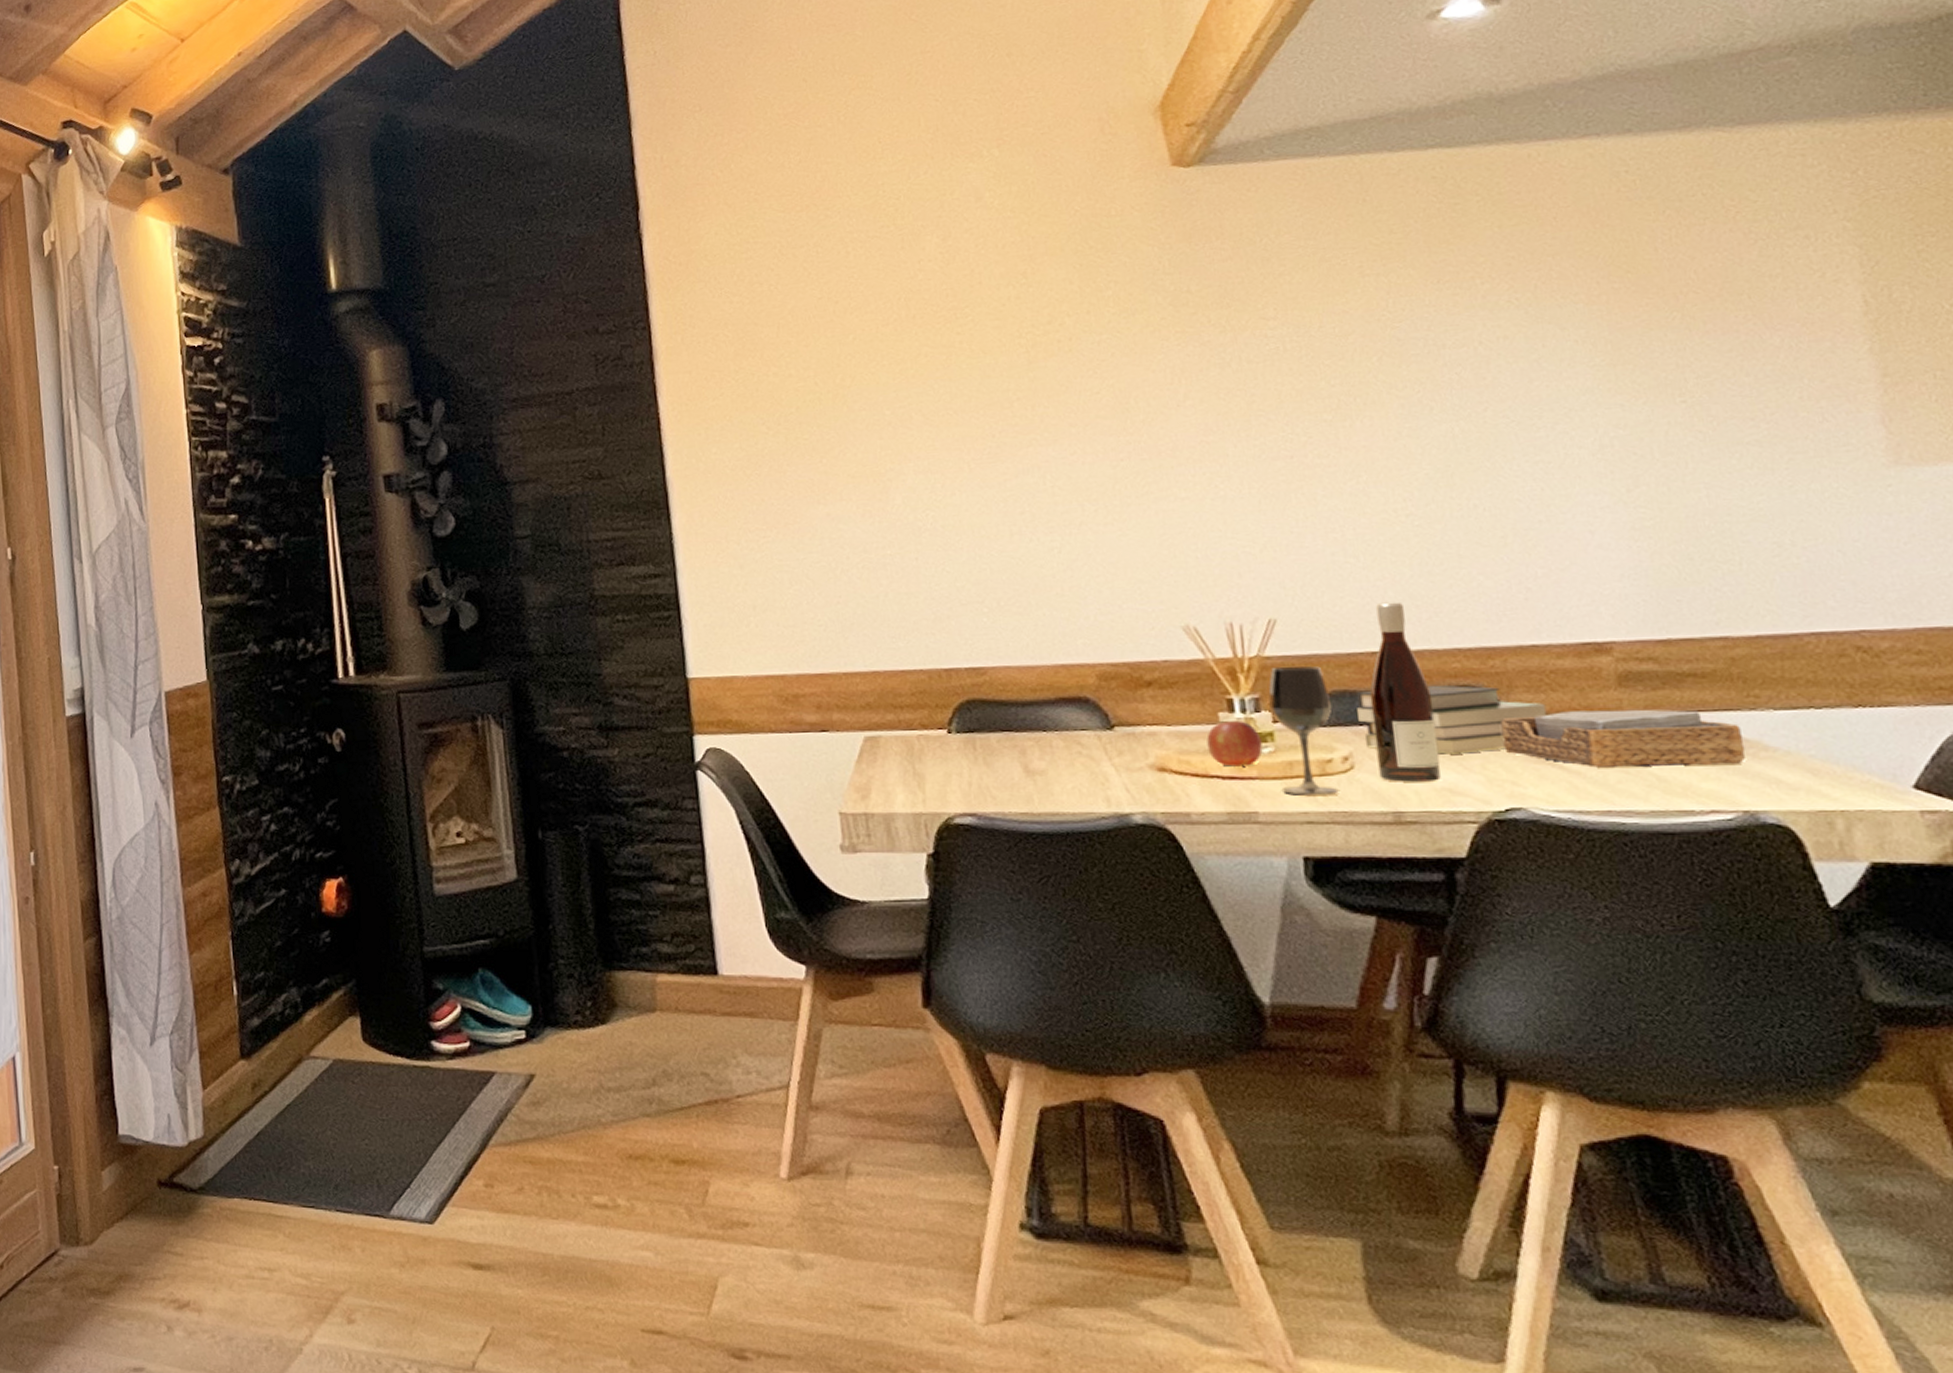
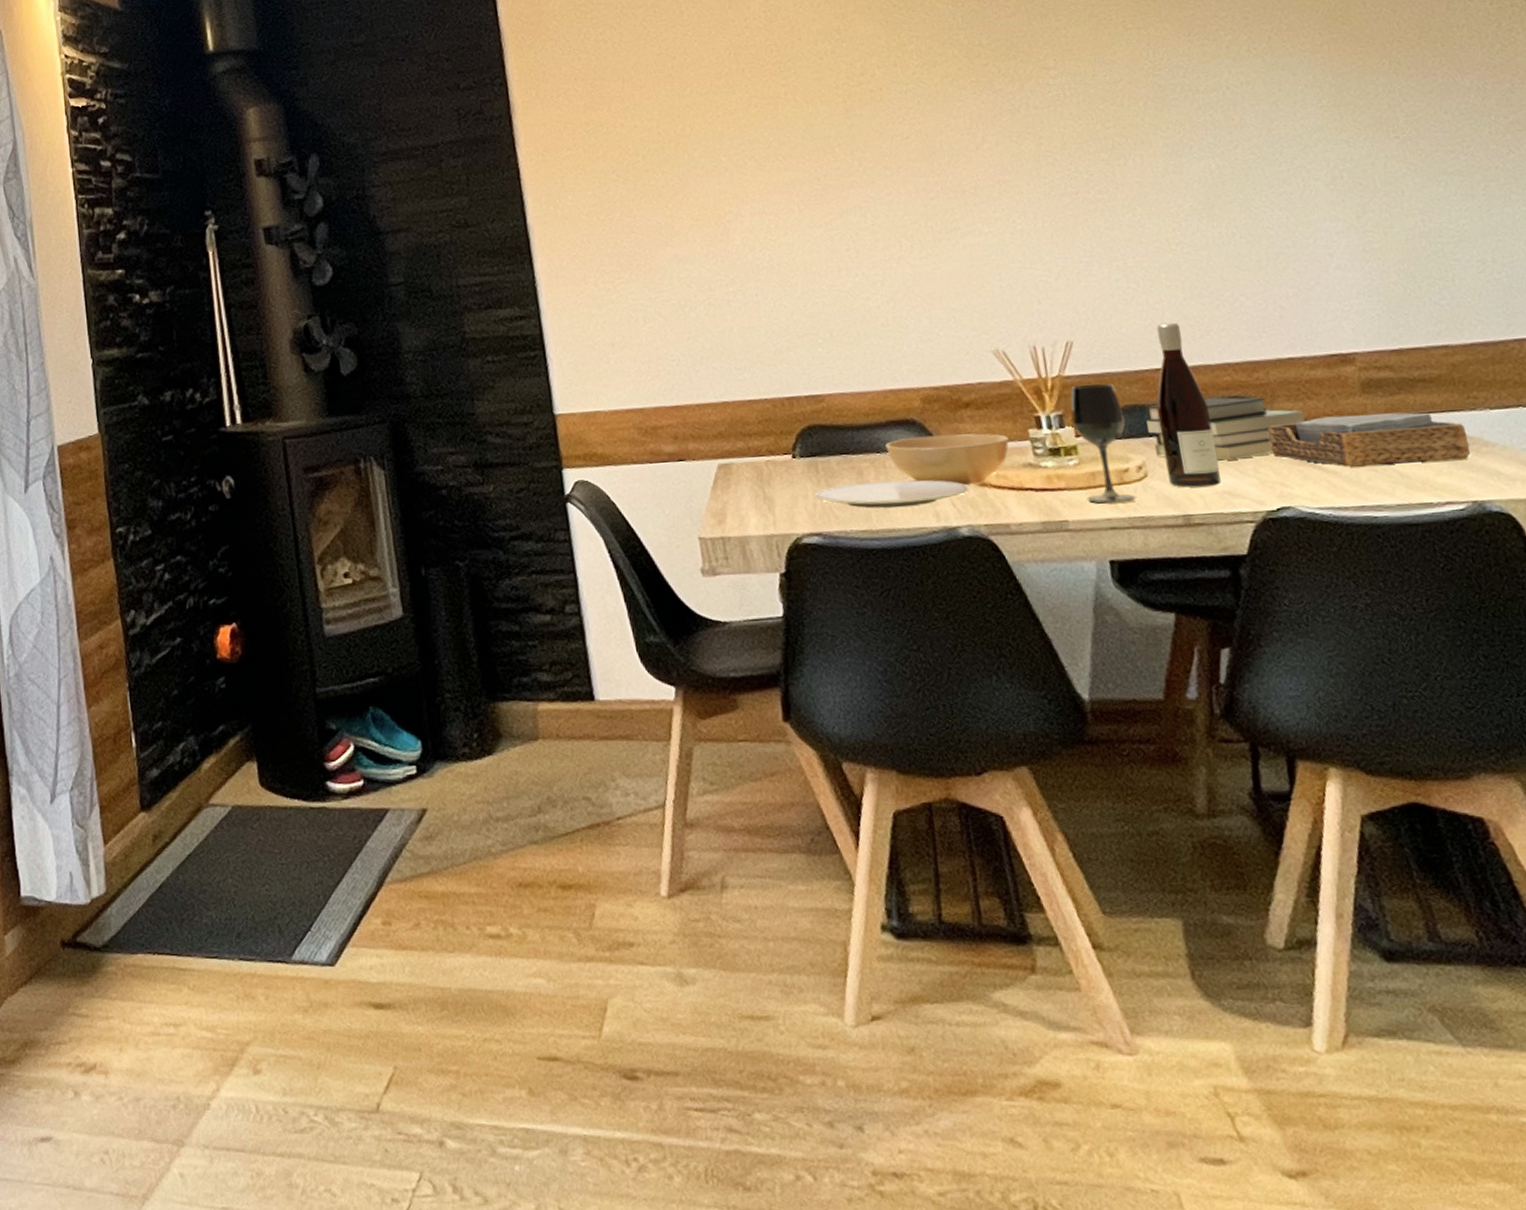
plate: none [970,761,1146,790] -> present [814,479,969,508]
bowl: none [1053,714,1195,769] -> present [885,433,1009,485]
fruit: present [1206,721,1263,767] -> none [1019,436,1069,479]

